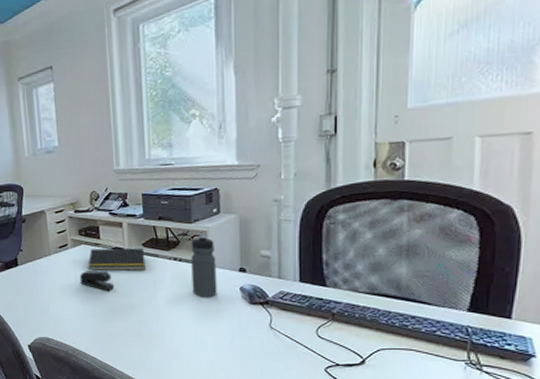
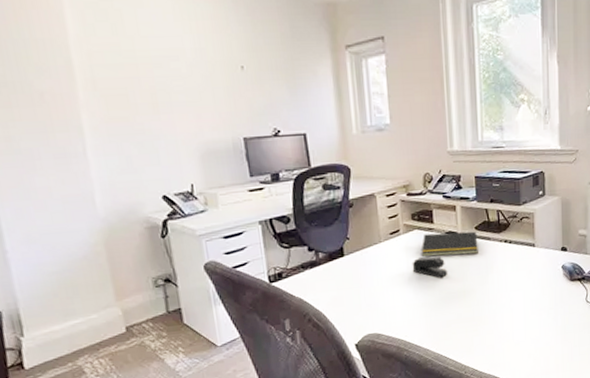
water bottle: present [190,235,217,297] -> none [519,216,543,278]

